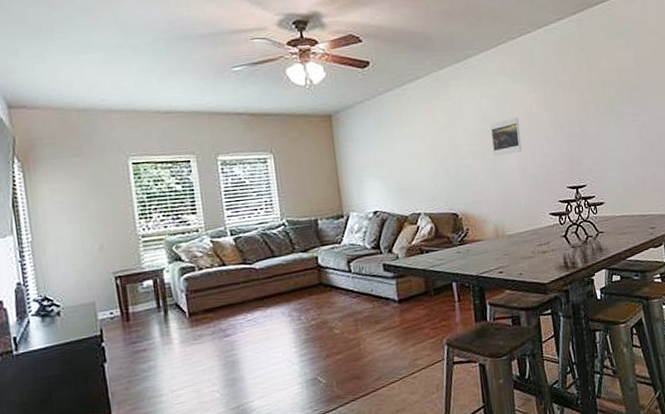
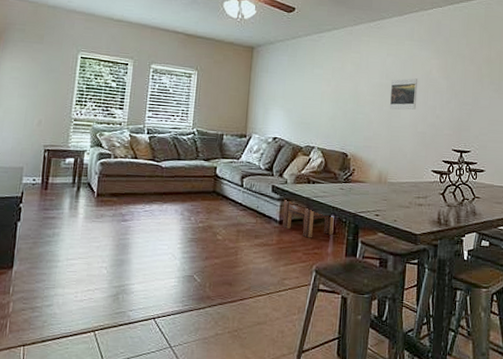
side table: none [399,274,458,312] -> present [283,199,334,238]

